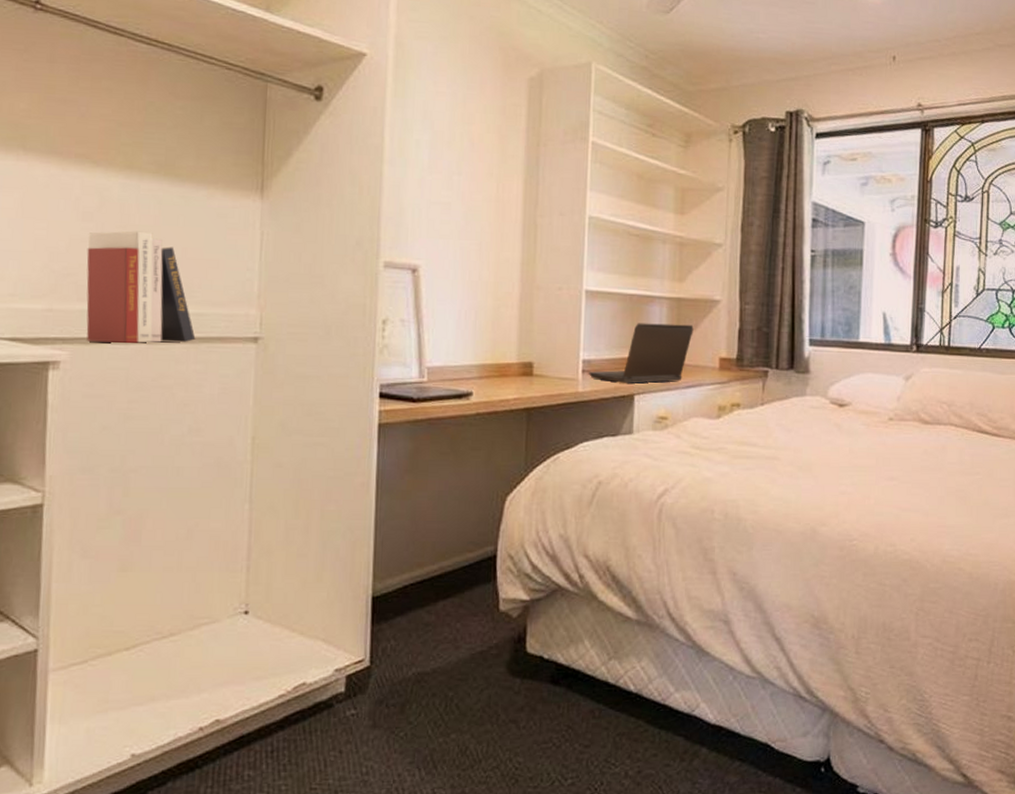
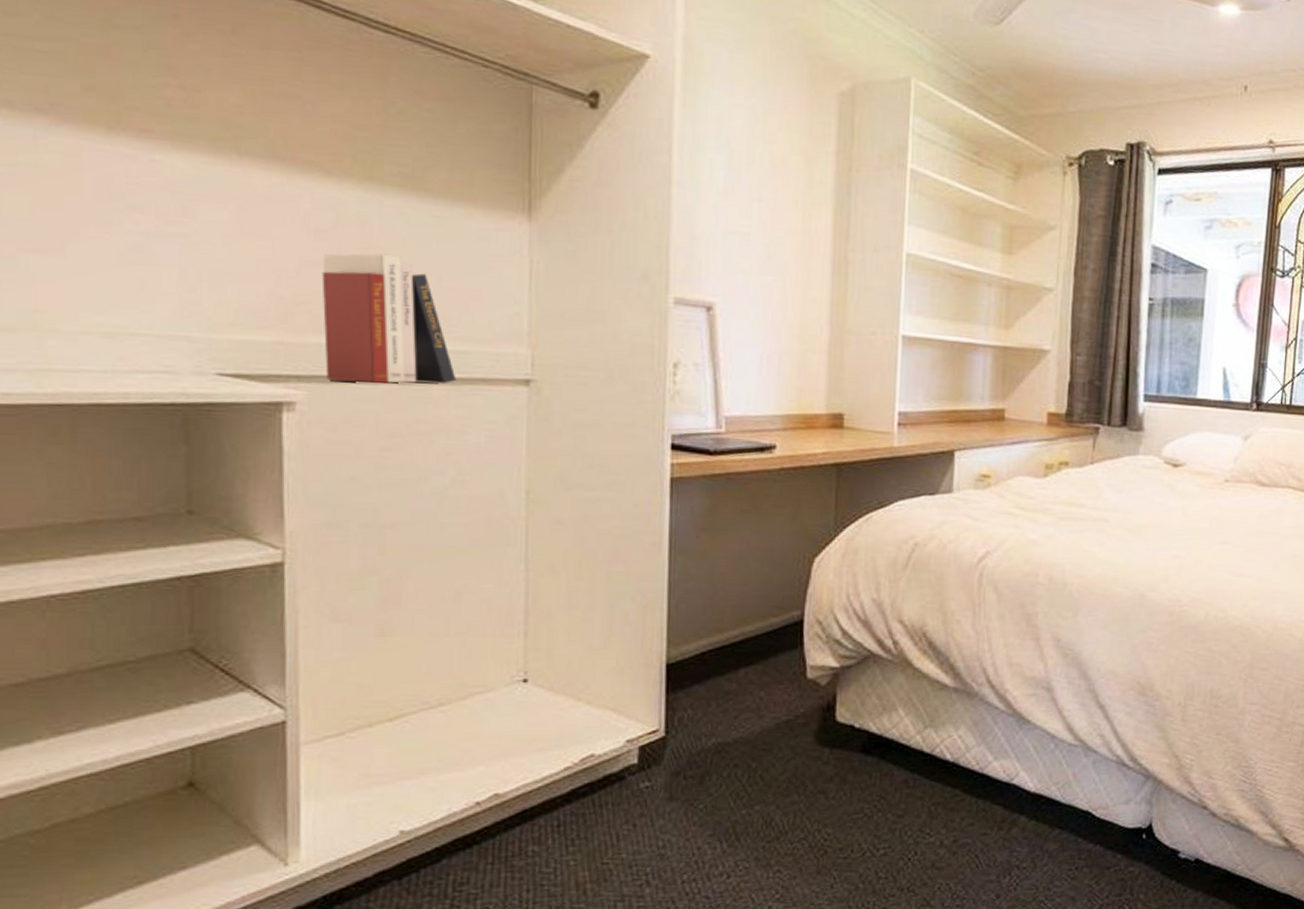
laptop computer: present [589,323,694,384] -> none [905,373,1020,439]

